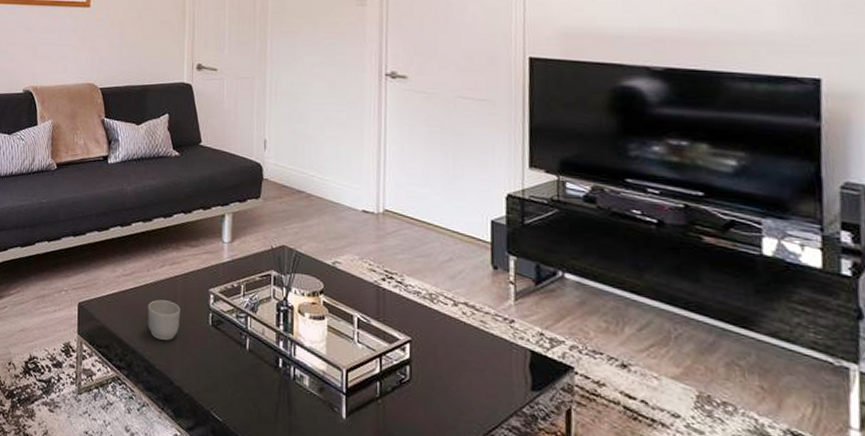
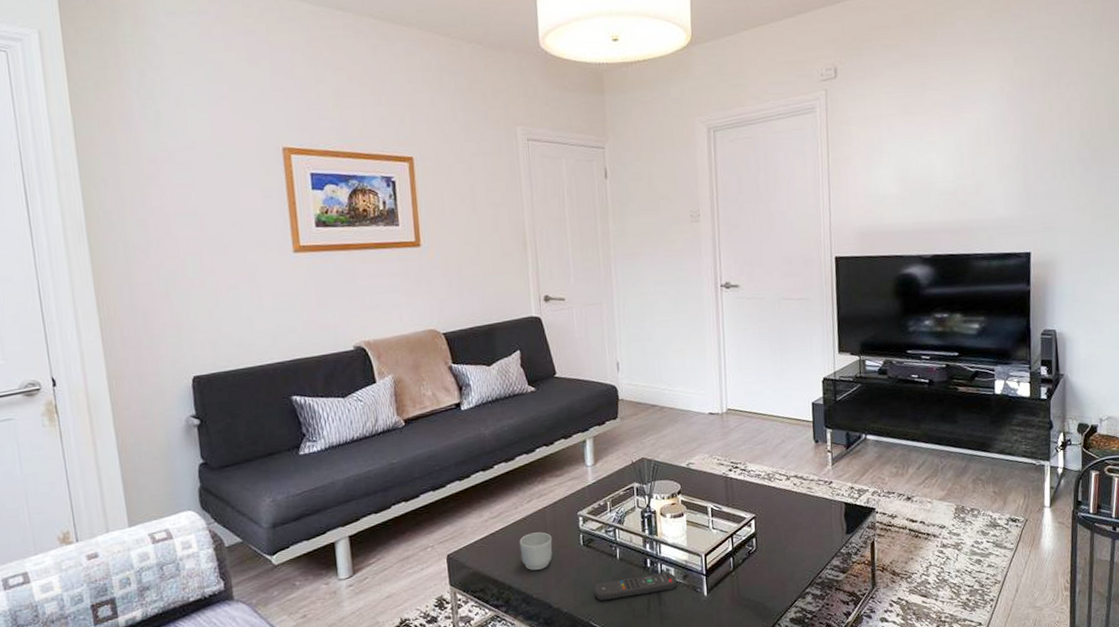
remote control: none [219,370,311,400] -> present [594,572,677,601]

